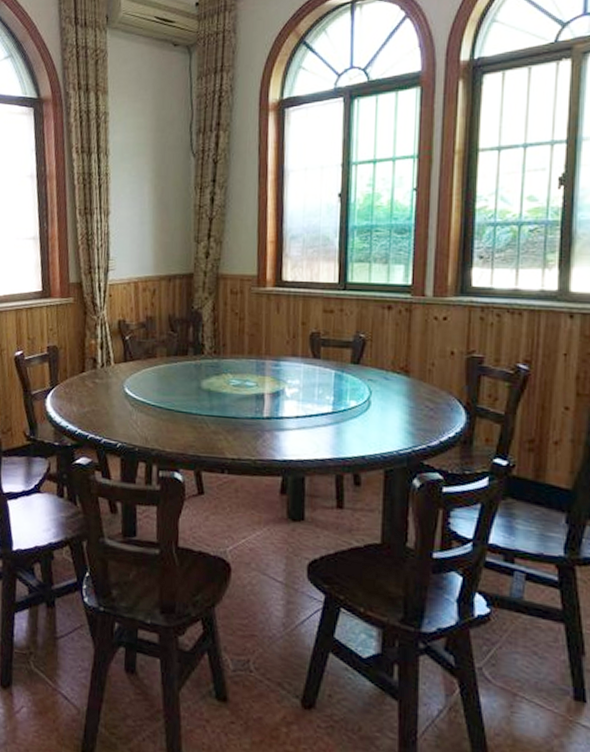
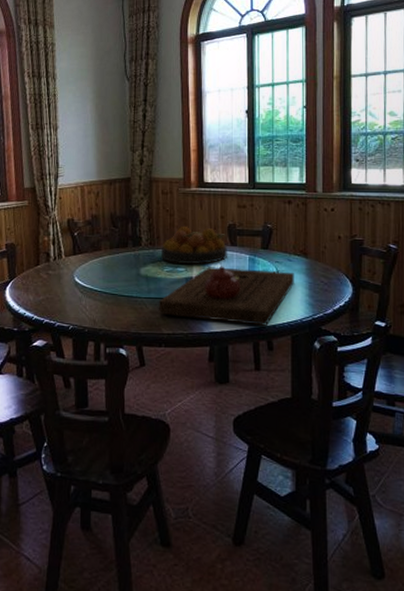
tea set: none [222,382,391,456] -> present [158,266,294,326]
fruit bowl: none [226,332,308,379] -> present [160,225,227,264]

